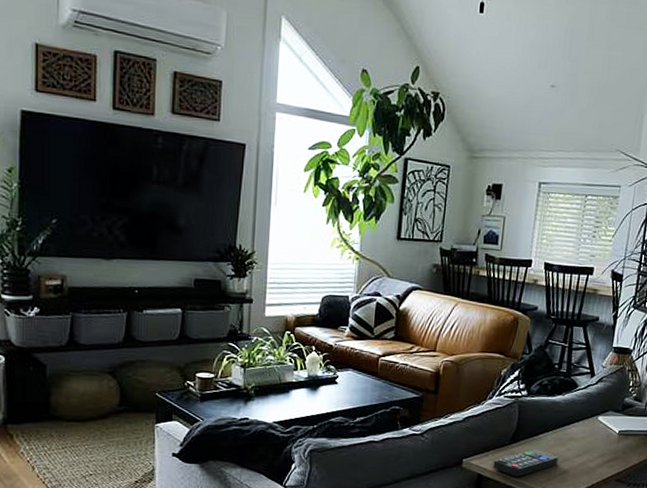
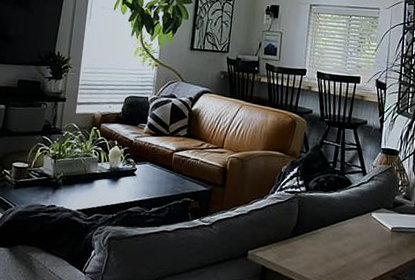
remote control: present [493,449,558,477] -> none [276,243,337,270]

